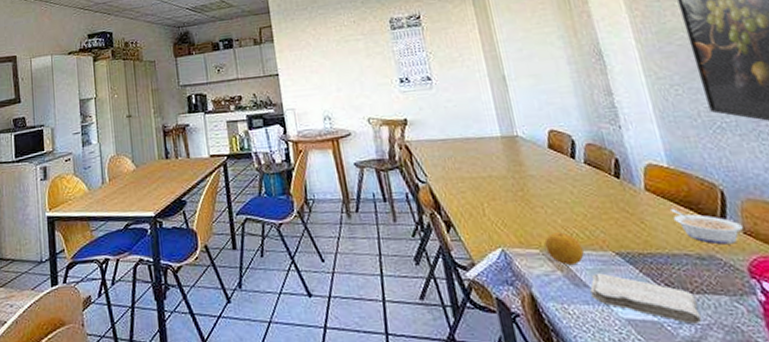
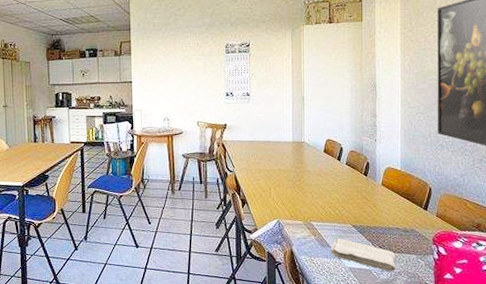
fruit: present [544,232,584,266] -> none [307,210,332,233]
legume: present [670,209,743,245] -> none [395,198,437,223]

